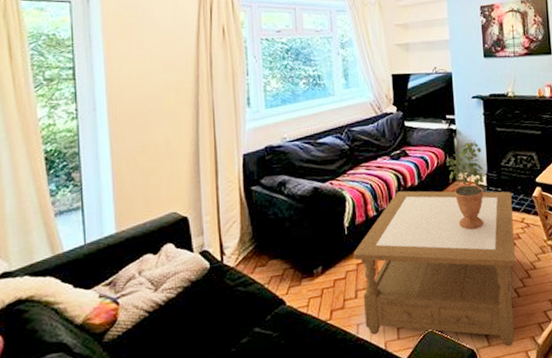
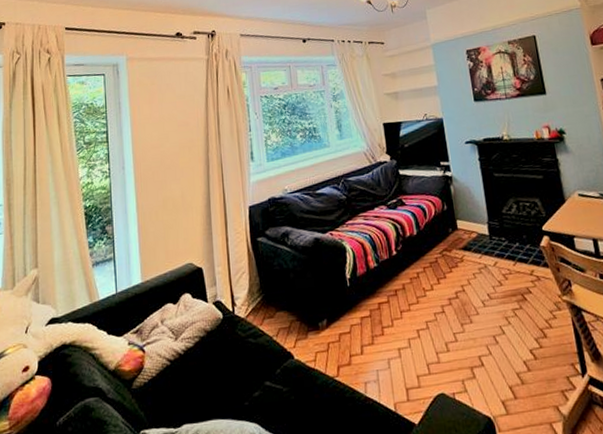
coffee table: present [353,191,515,347] -> none [356,241,536,417]
potted plant: present [446,140,485,230] -> none [444,187,489,283]

